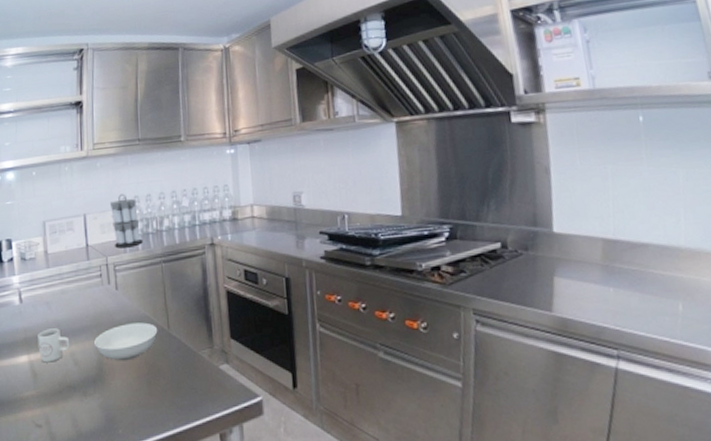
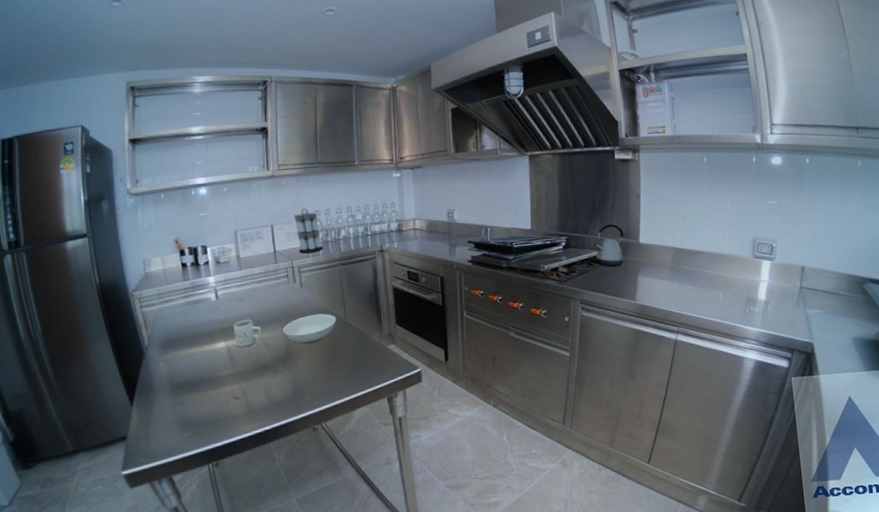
kettle: none [486,207,534,266] -> present [592,223,625,267]

